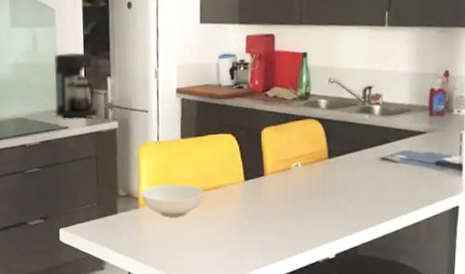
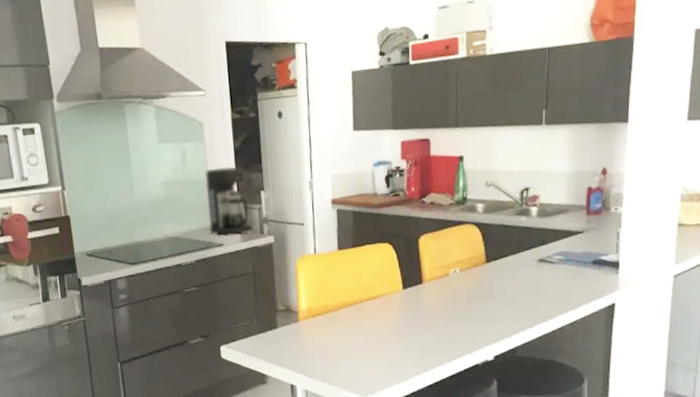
bowl: present [141,184,204,218] -> none [300,295,364,329]

